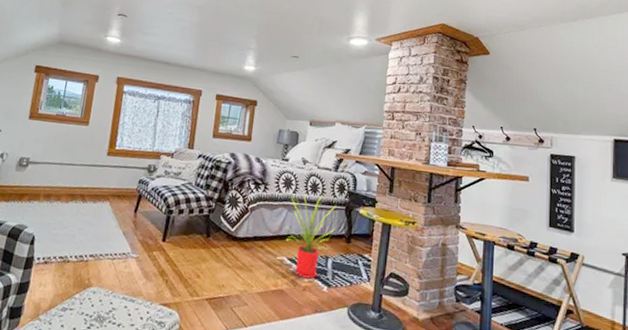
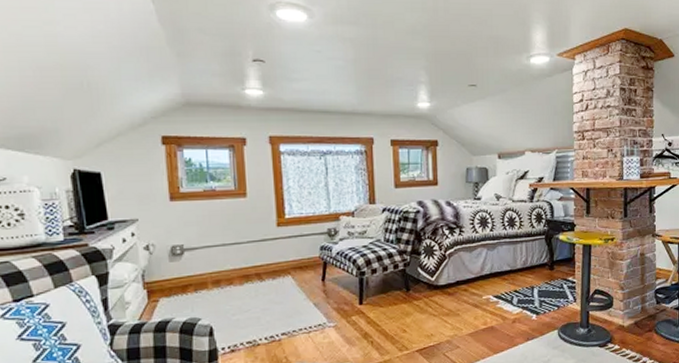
house plant: present [286,191,337,279] -> none [488,227,538,312]

